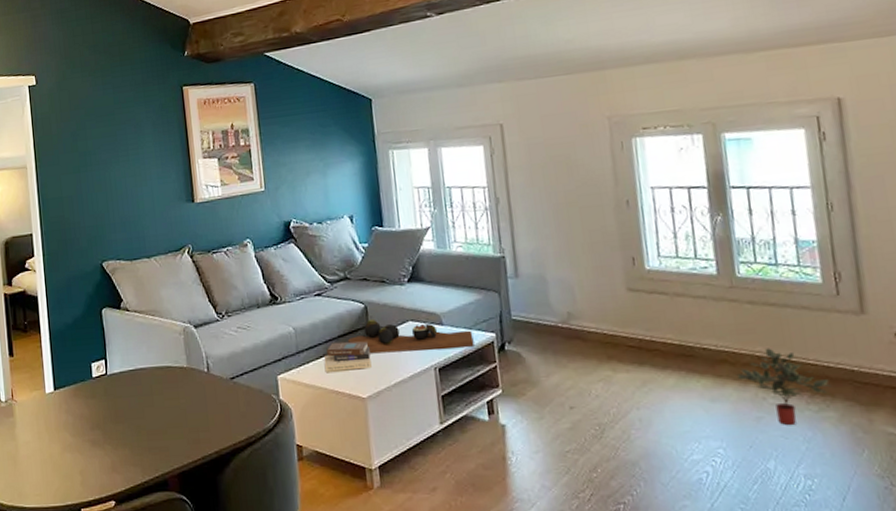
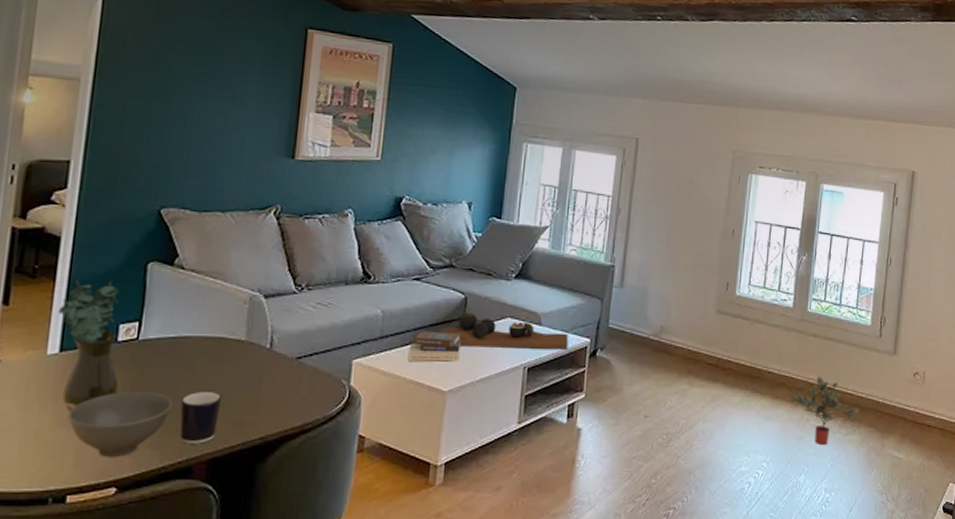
vase: none [46,328,100,439] -> present [57,280,119,412]
bowl: none [69,417,143,475] -> present [67,391,174,457]
mug: none [148,413,180,461] -> present [180,390,222,444]

